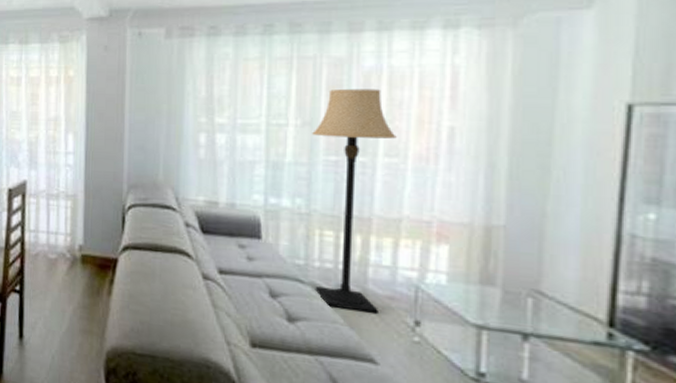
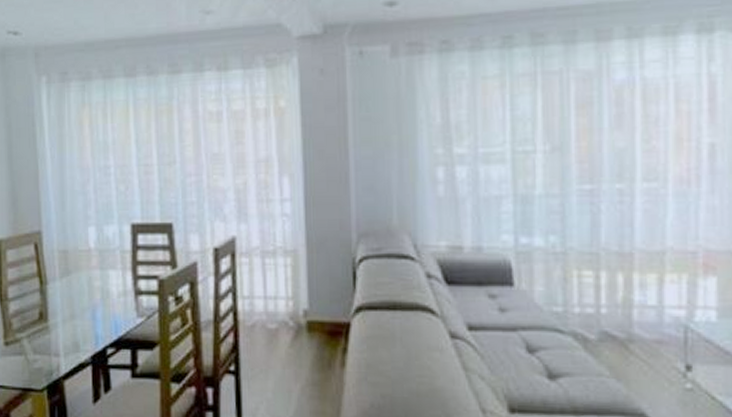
lamp: present [312,88,397,314] -> none [563,104,655,361]

